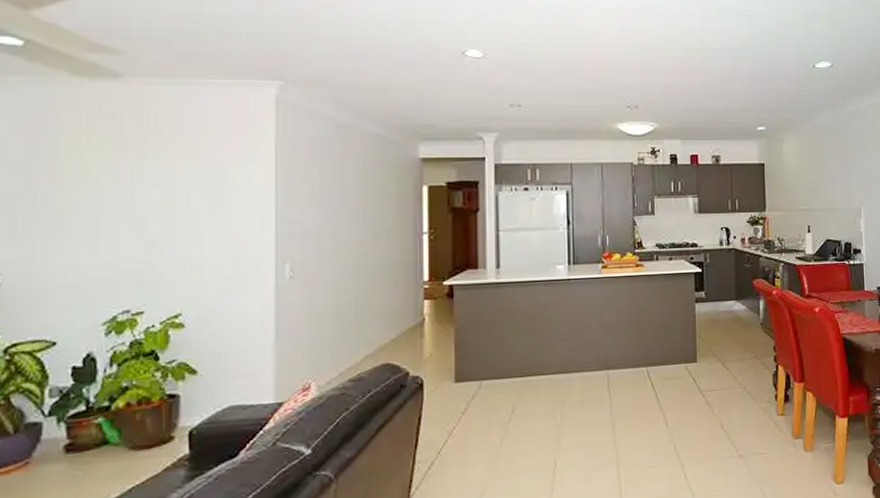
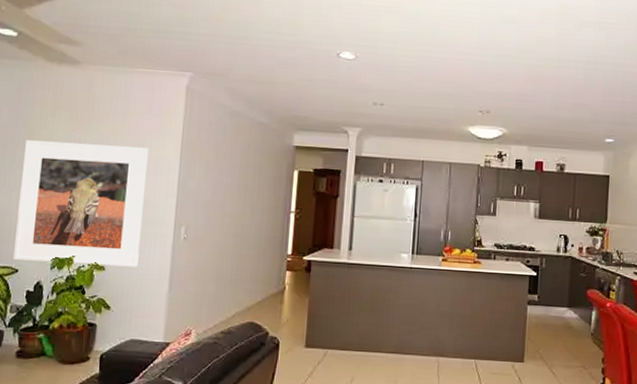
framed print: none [48,174,232,330] -> present [13,140,149,267]

